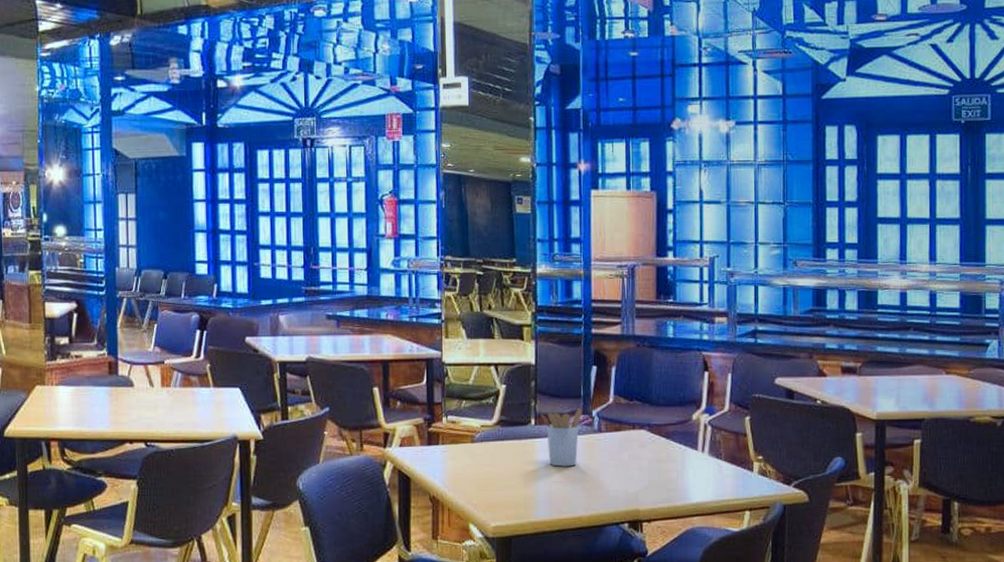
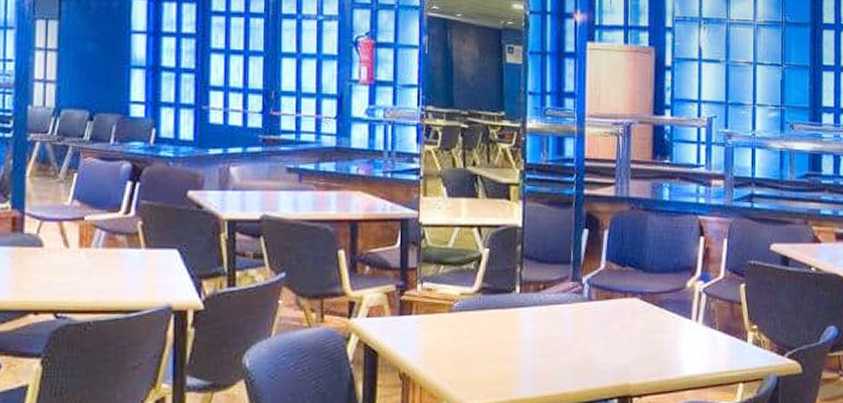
utensil holder: present [540,407,582,467] -> none [526,273,571,338]

